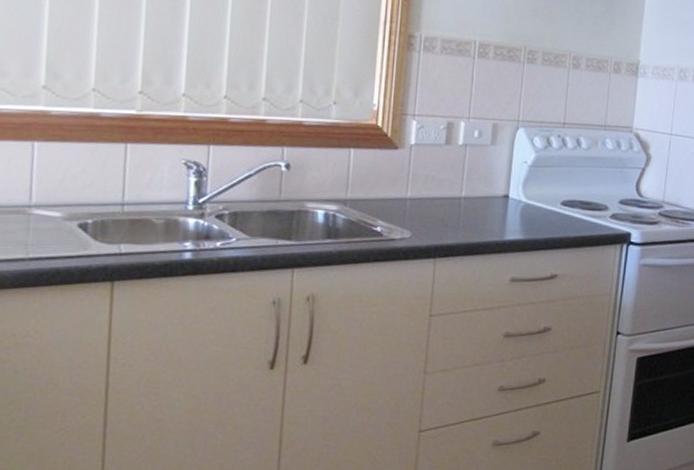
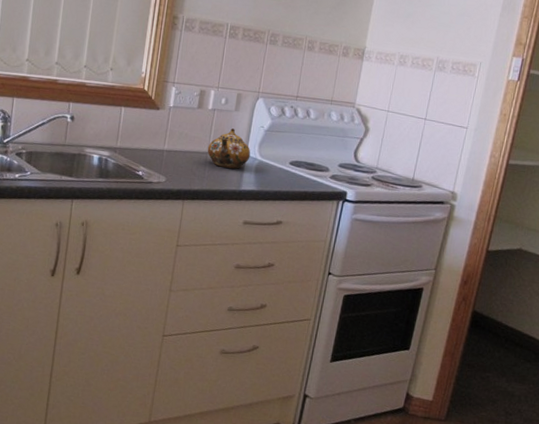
teapot: none [460,166,514,215] -> present [207,128,251,169]

